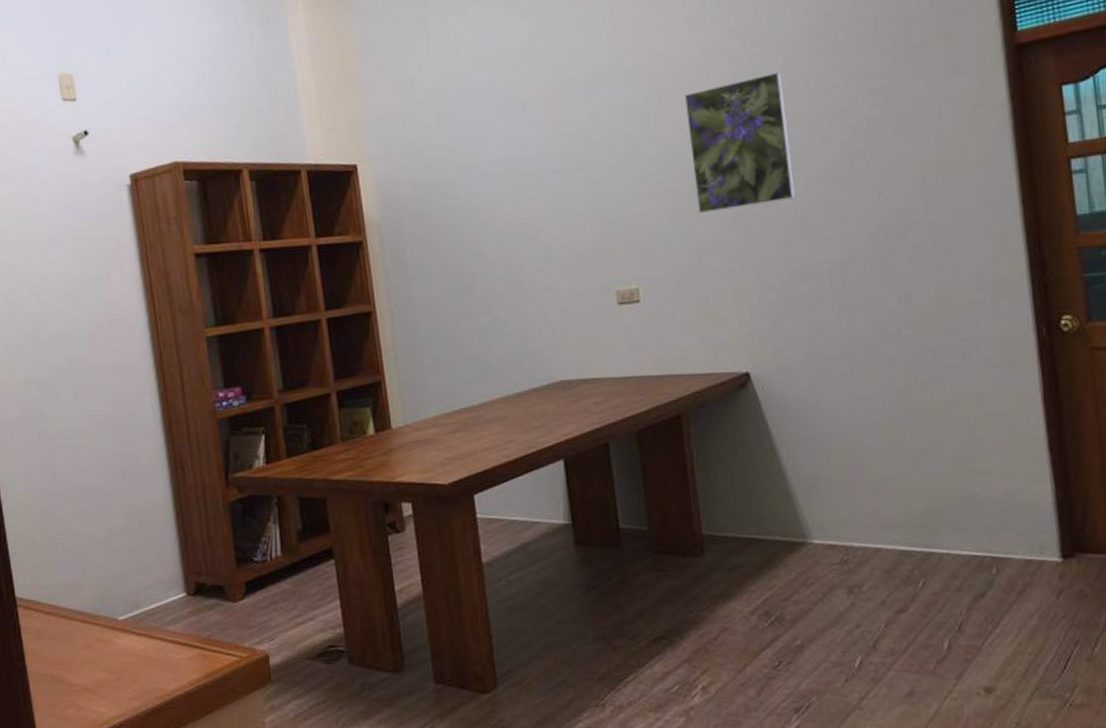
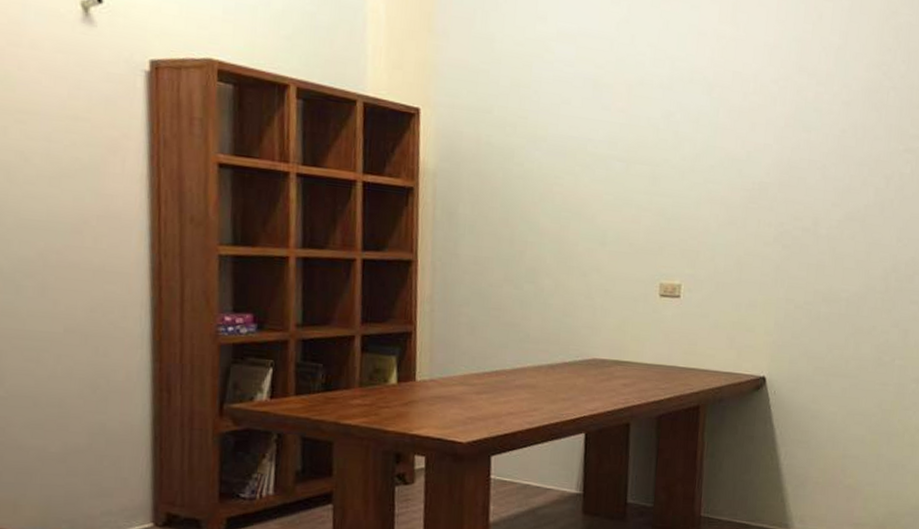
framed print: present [684,72,796,214] -> none [745,113,838,230]

